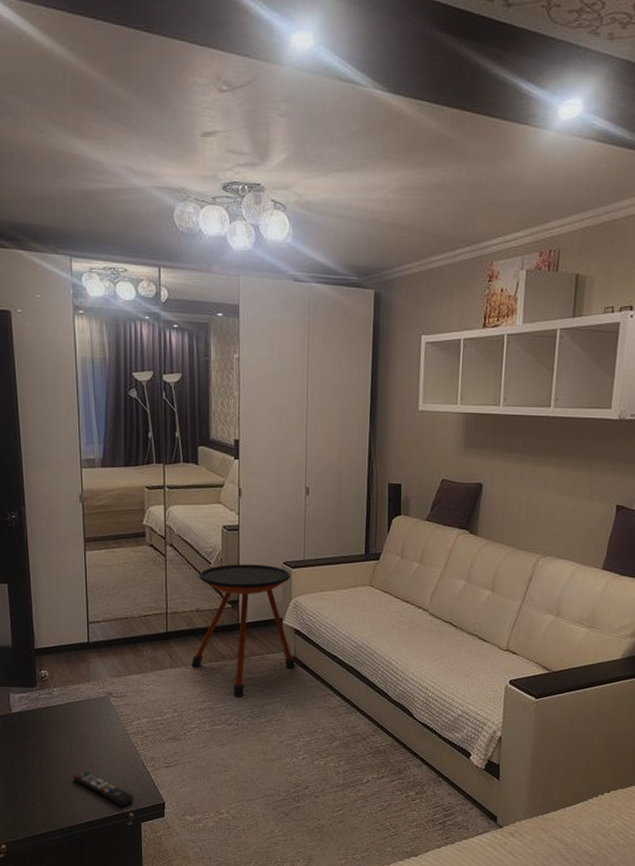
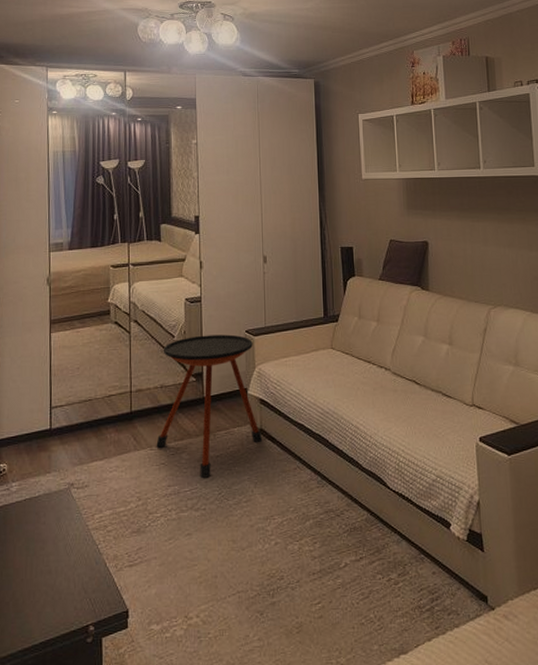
remote control: present [73,771,134,807] -> none [28,578,95,620]

